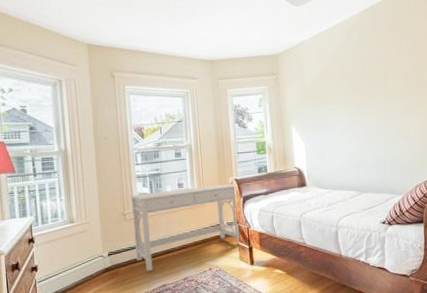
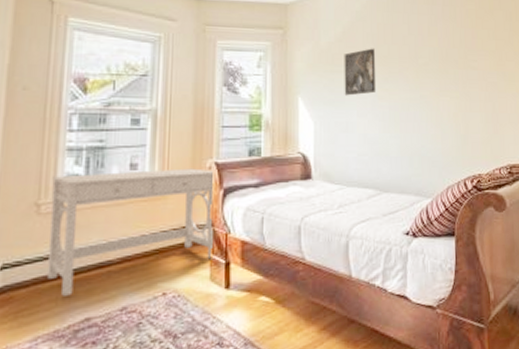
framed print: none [325,81,353,121] -> present [344,48,377,96]

